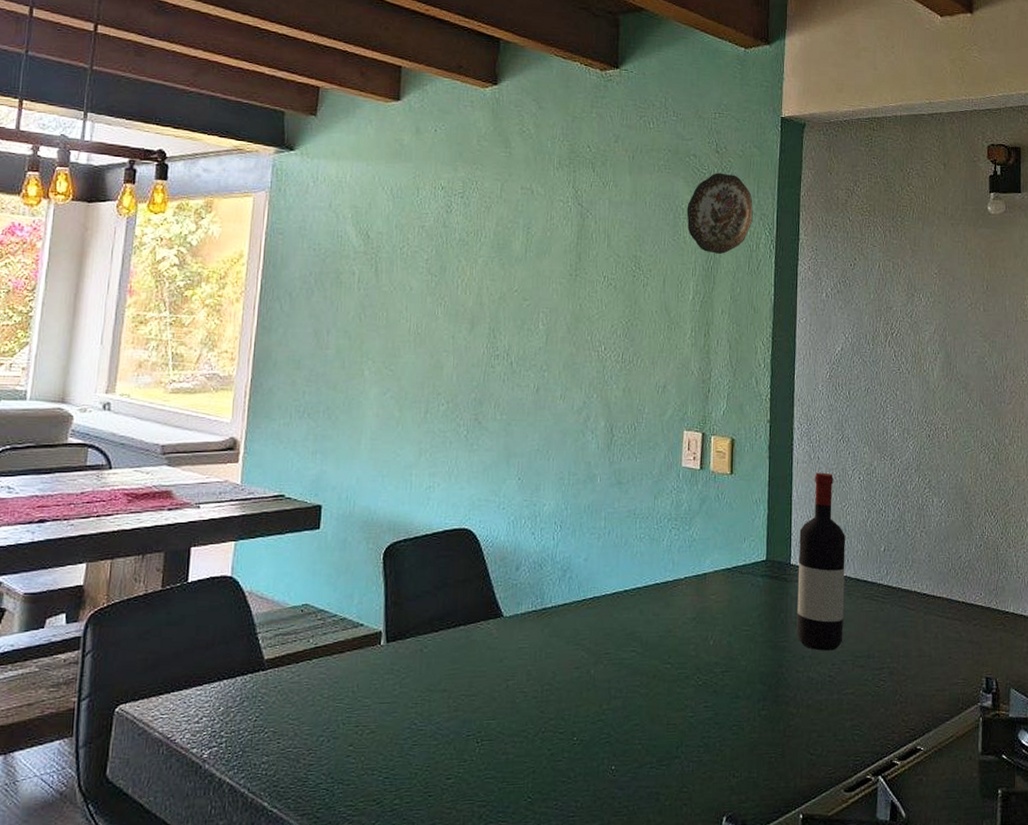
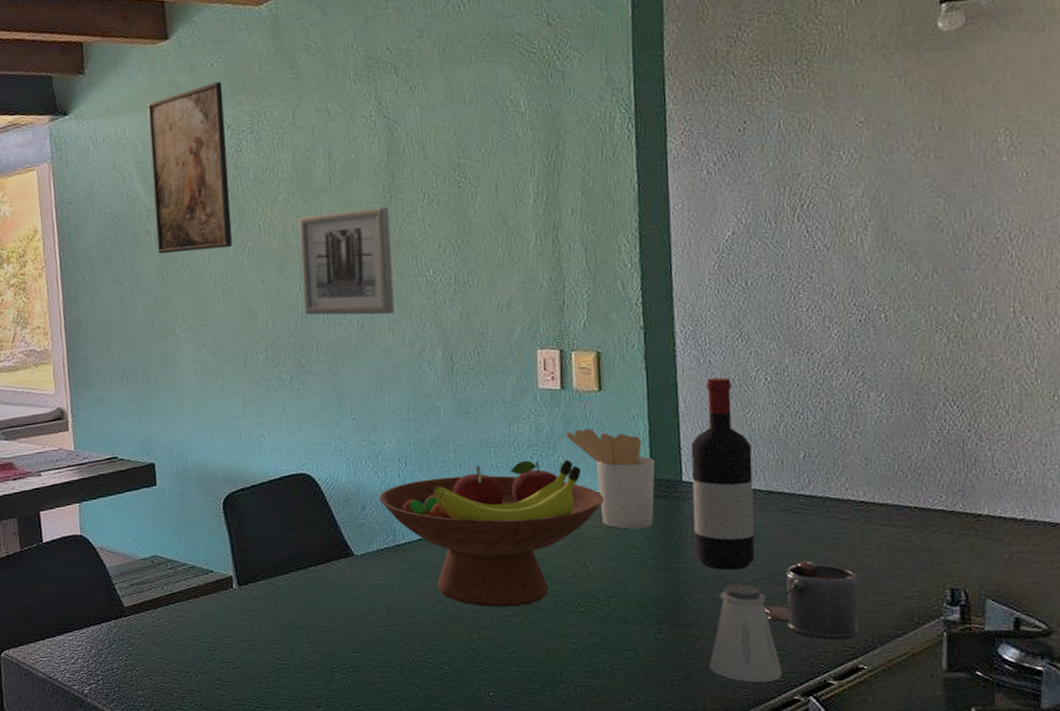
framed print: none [359,146,442,299] -> present [147,81,232,254]
wall art: none [488,282,573,381] -> present [299,207,395,315]
fruit bowl: none [533,533,727,677] -> present [379,459,604,607]
decorative plate: present [686,172,753,254] -> none [516,47,602,146]
utensil holder: none [701,507,770,607] -> present [566,428,655,530]
saltshaker: none [801,665,858,761] -> present [709,584,782,683]
paint can: none [847,645,919,721] -> present [764,561,860,640]

